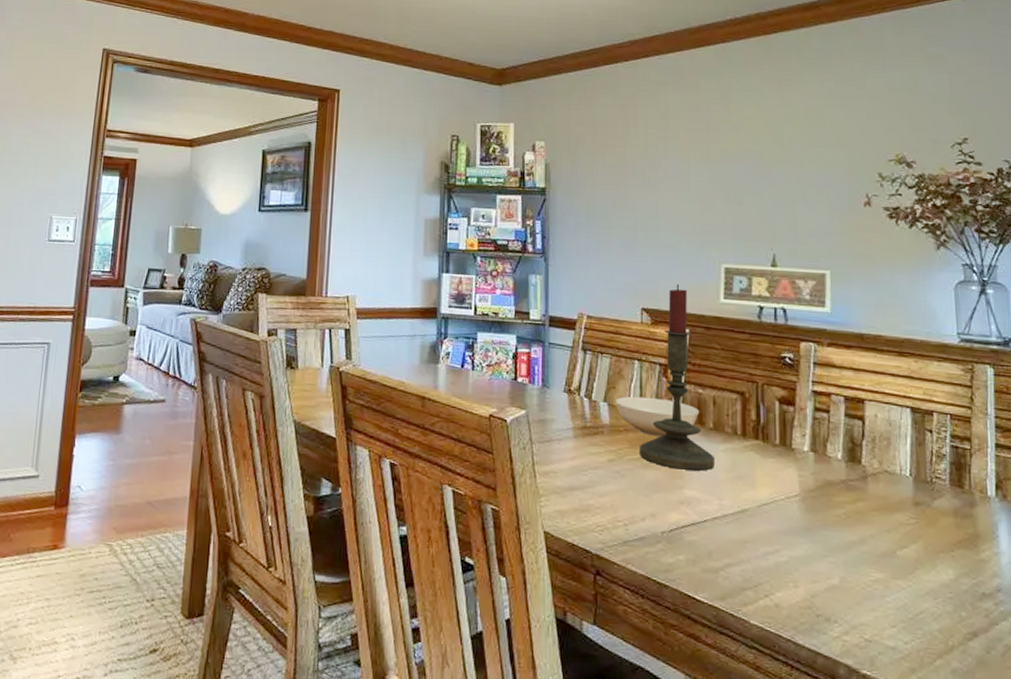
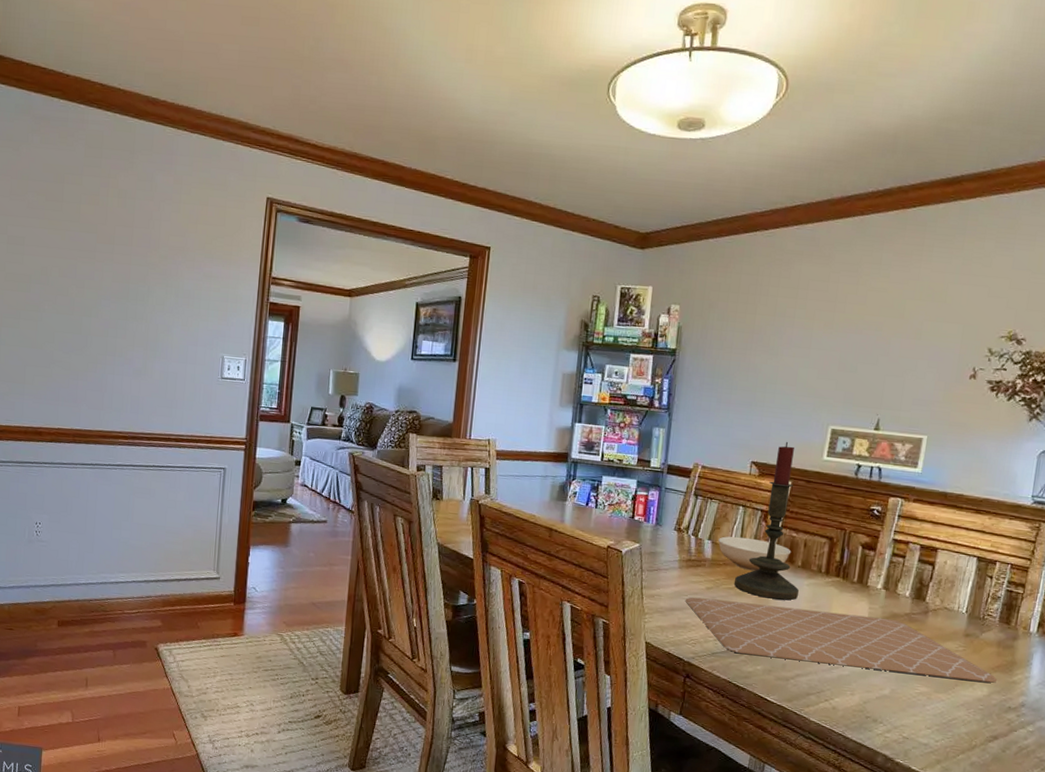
placemat: none [585,472,962,563] -> present [685,597,997,683]

